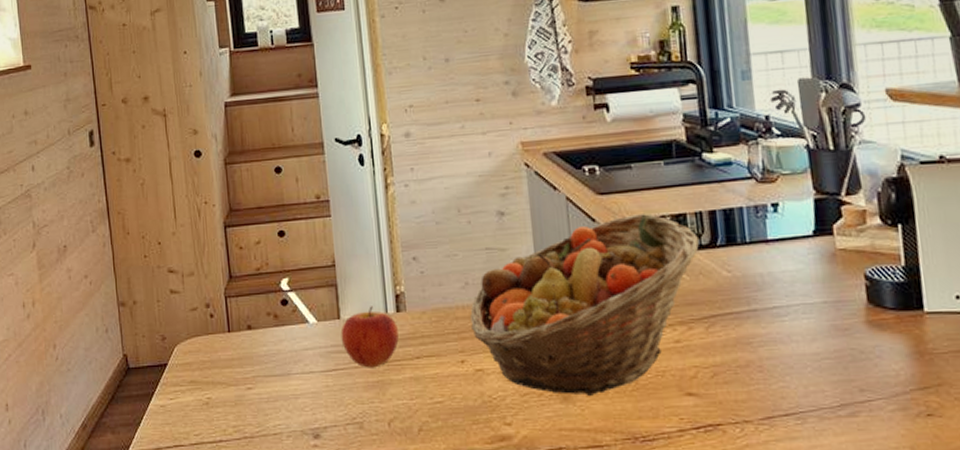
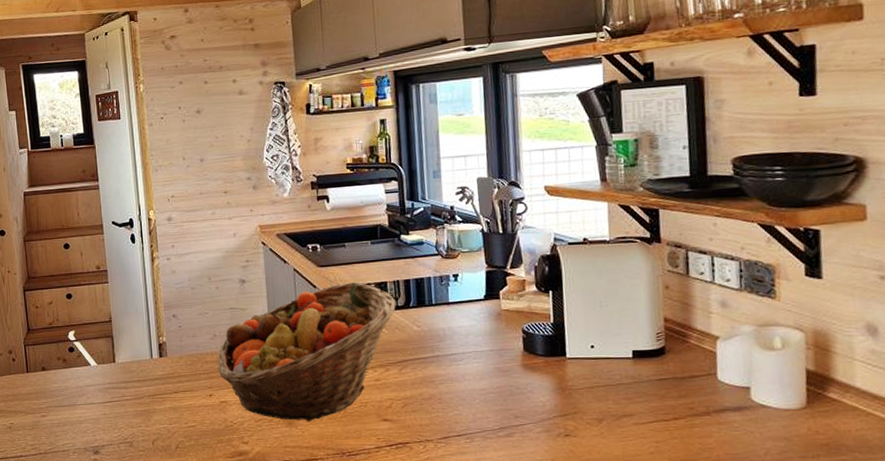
apple: present [340,306,399,368] -> none [115,353,161,400]

